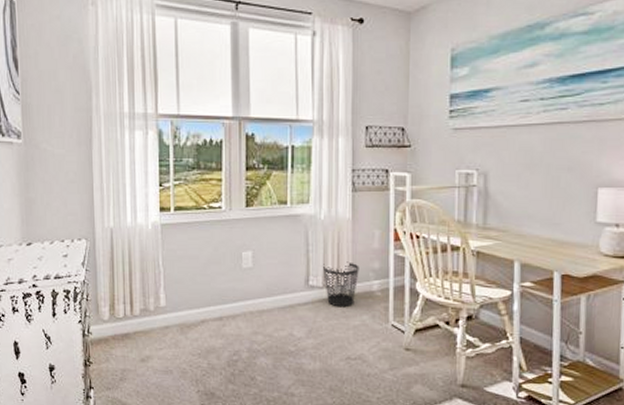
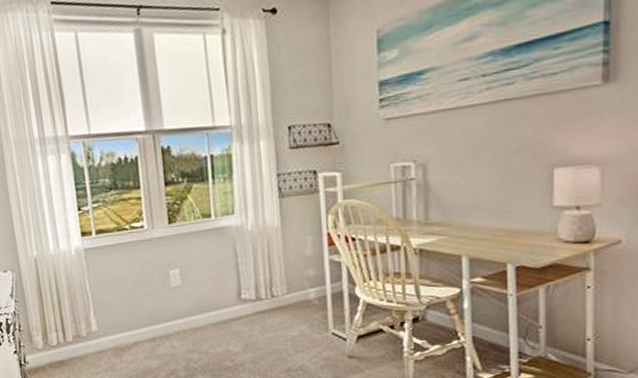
wastebasket: present [323,261,359,308] -> none [255,271,293,319]

